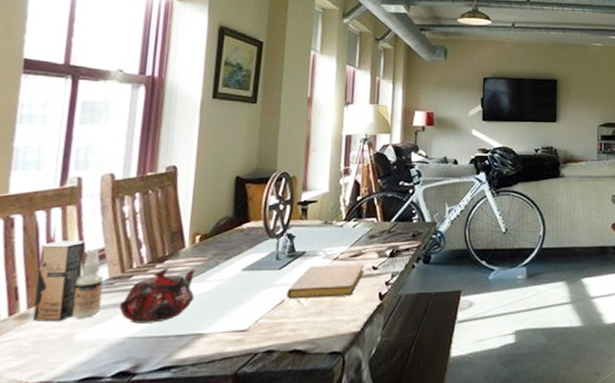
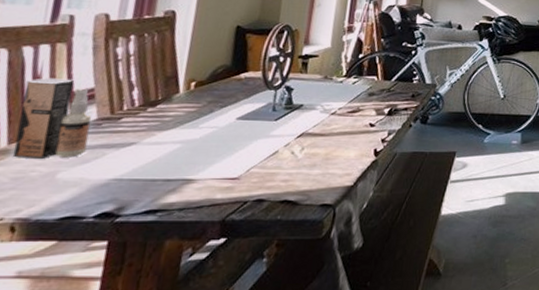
teapot: present [118,268,196,324] -> none [105,112,190,166]
notebook: present [286,265,365,299] -> none [281,119,362,151]

